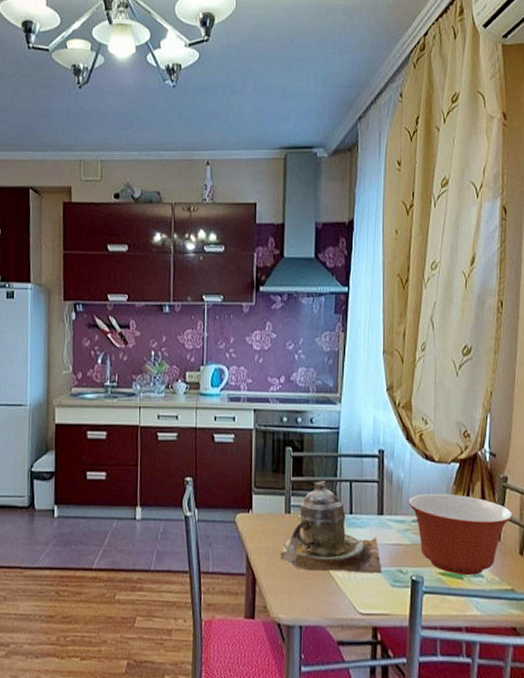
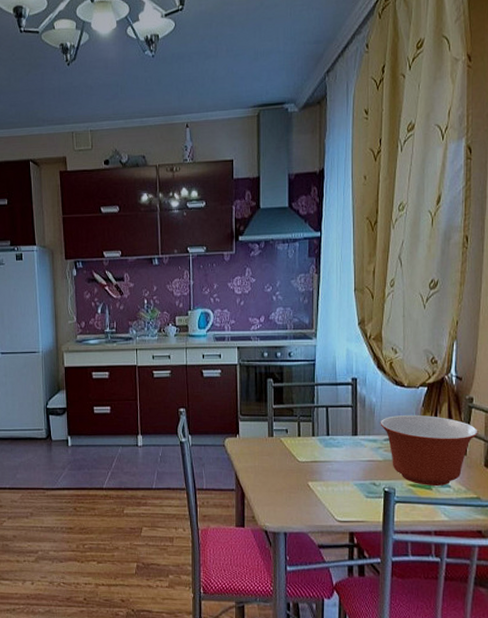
teapot: present [280,481,382,574] -> none [265,407,357,487]

